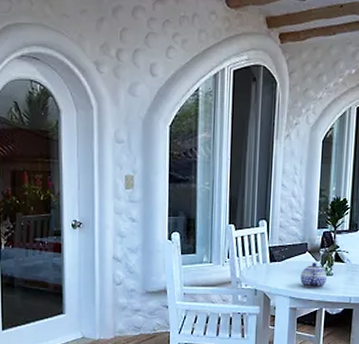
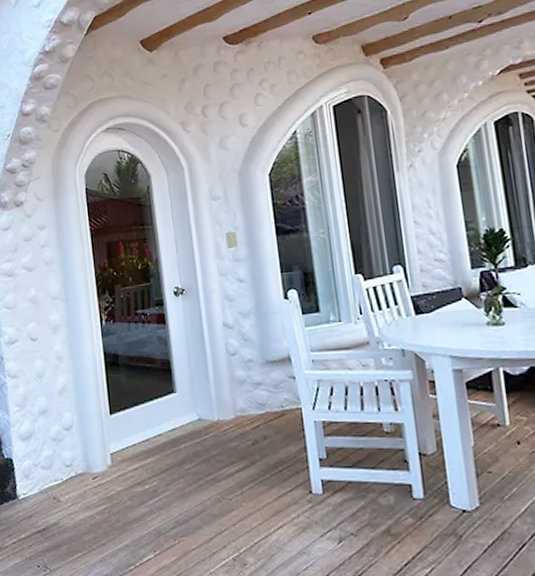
teapot: present [300,263,327,289] -> none [459,310,497,344]

